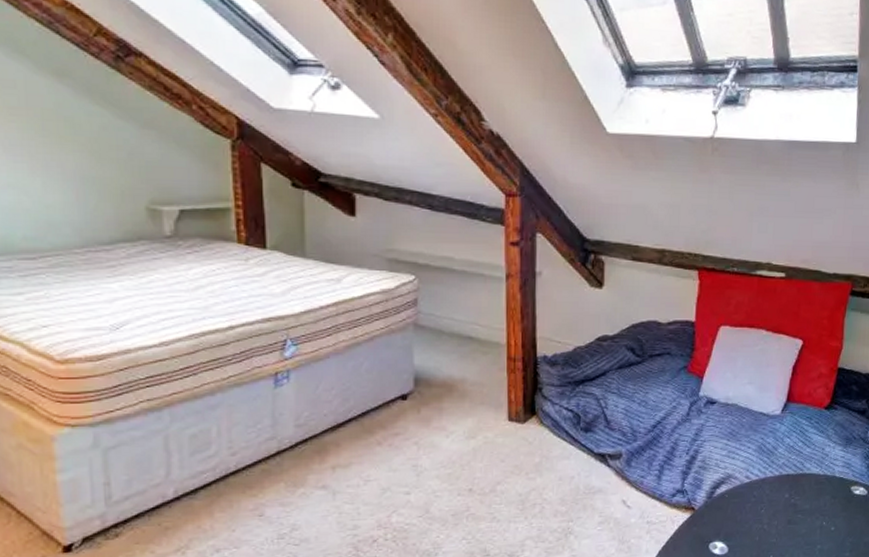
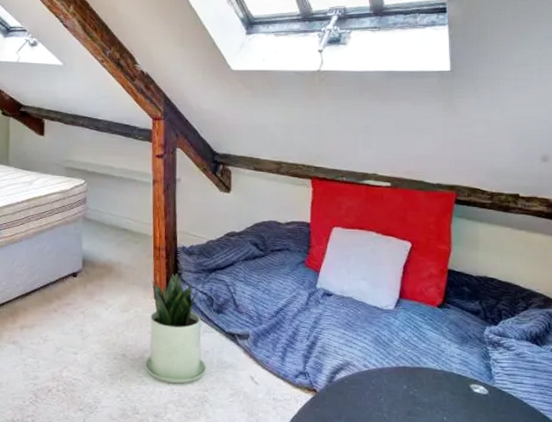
planter: none [496,388,572,517] -> present [144,273,207,384]

